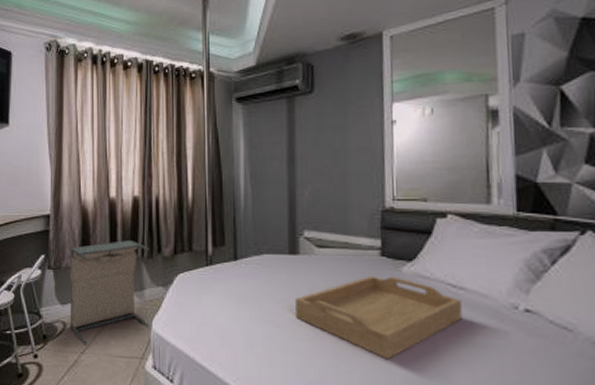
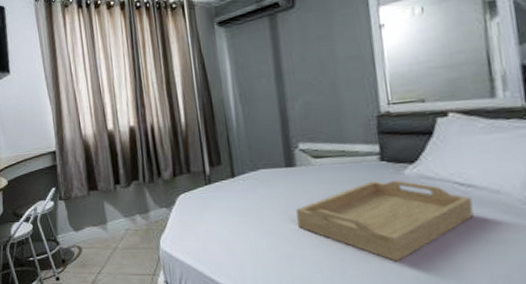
laundry hamper: present [69,239,150,346] -> none [77,166,158,266]

